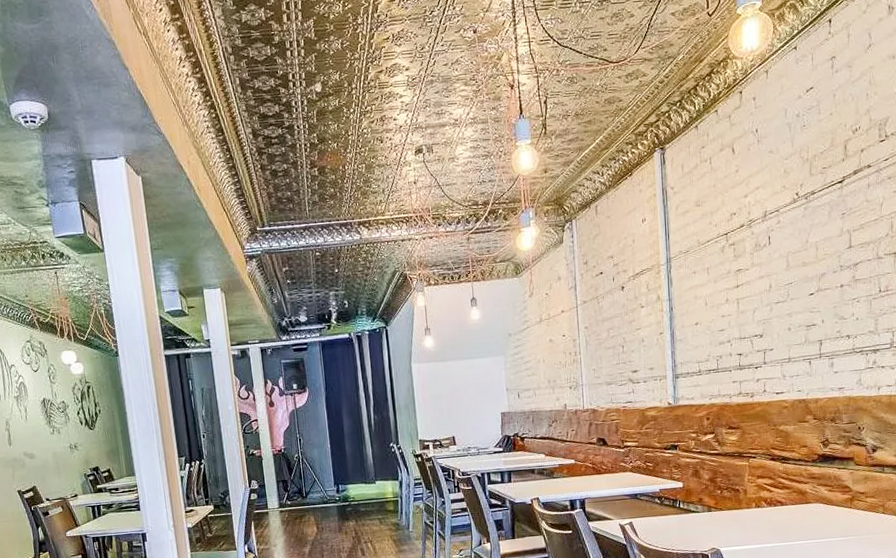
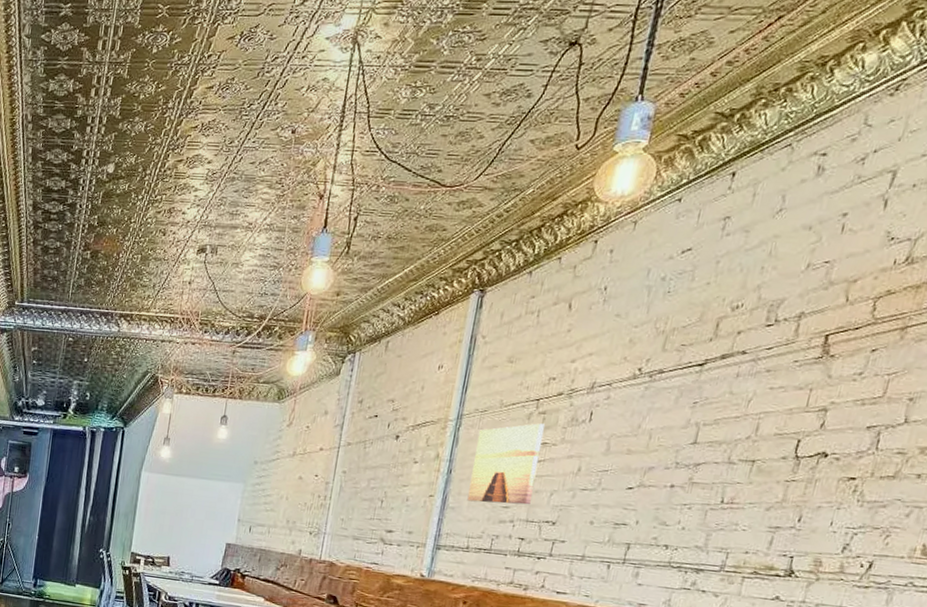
wall art: none [686,253,740,331] -> present [467,423,545,505]

